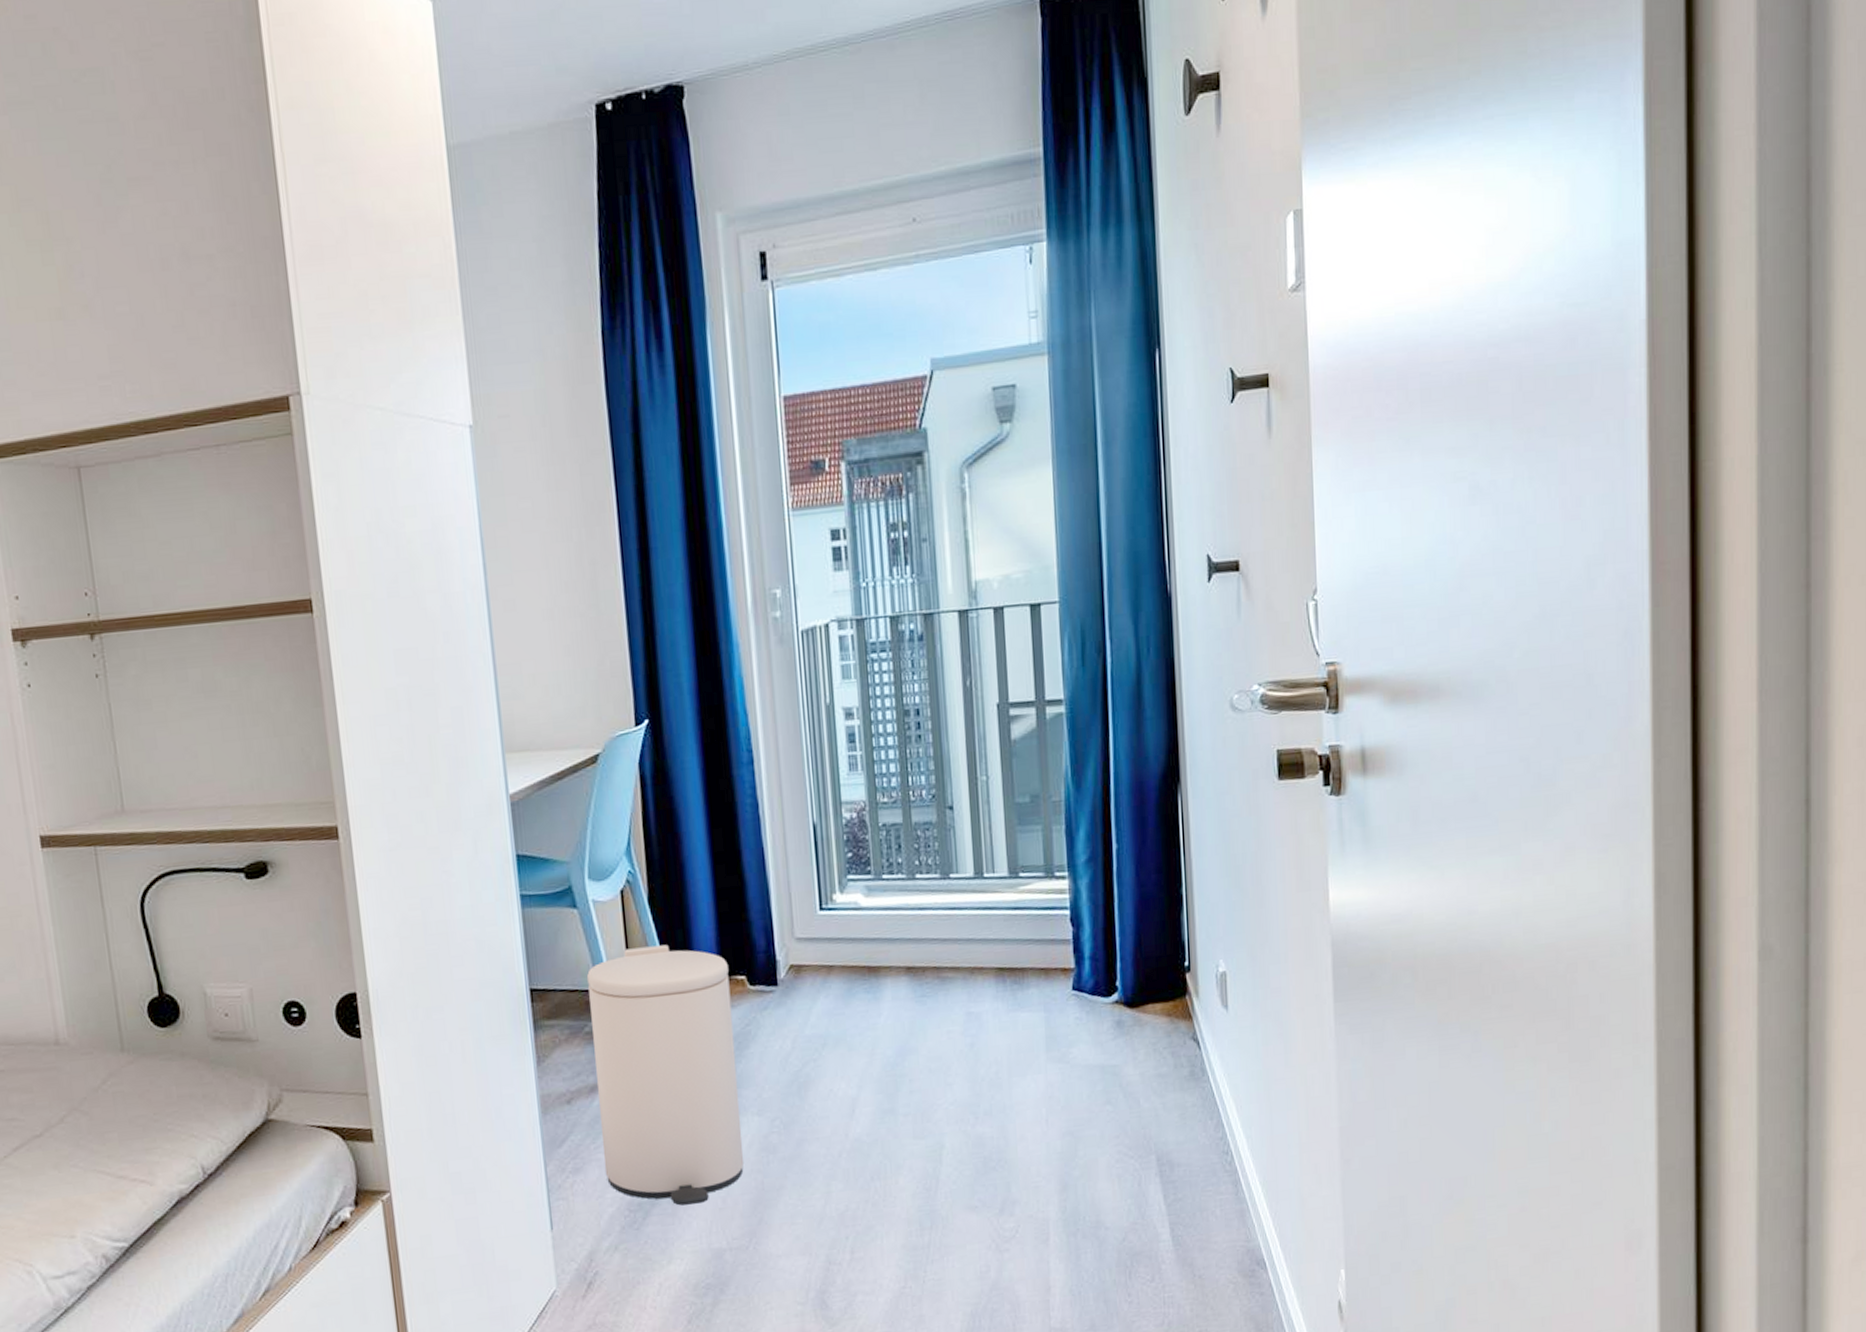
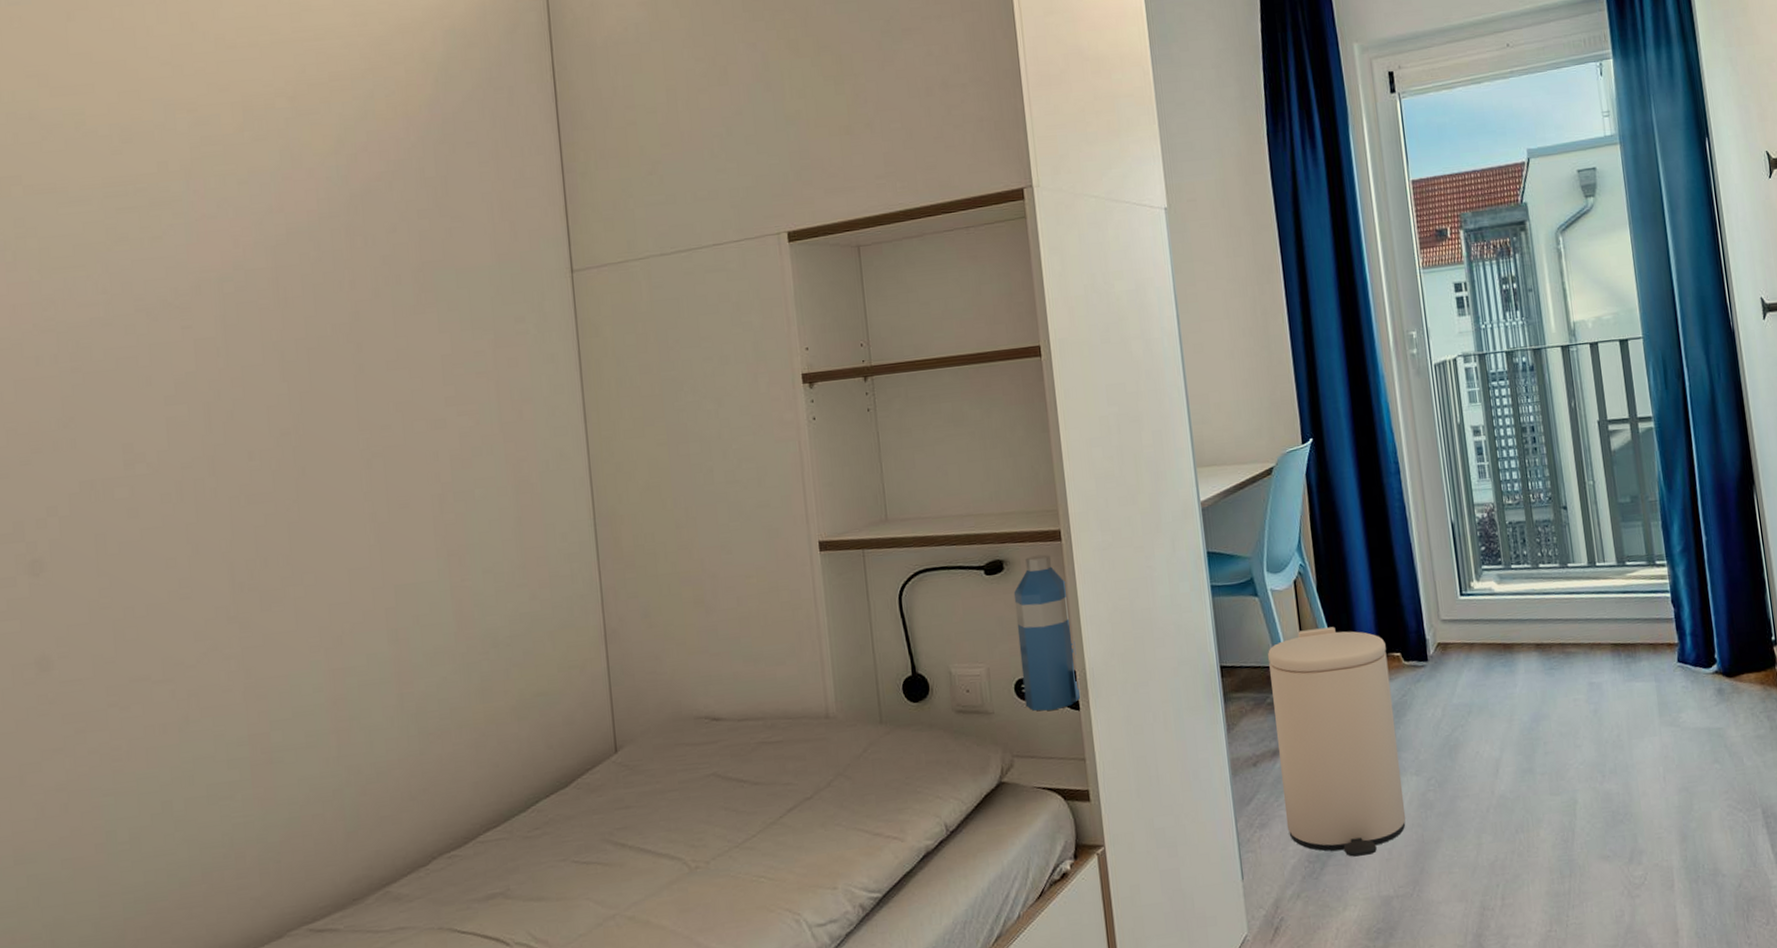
water bottle: none [280,855,363,1039] -> present [1013,554,1081,711]

